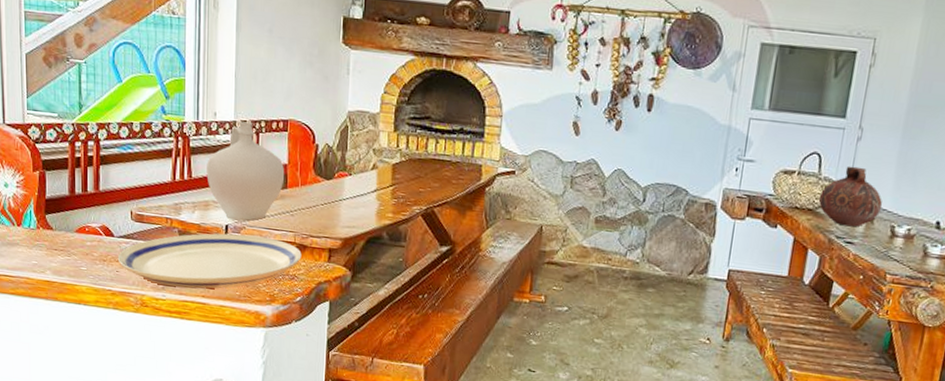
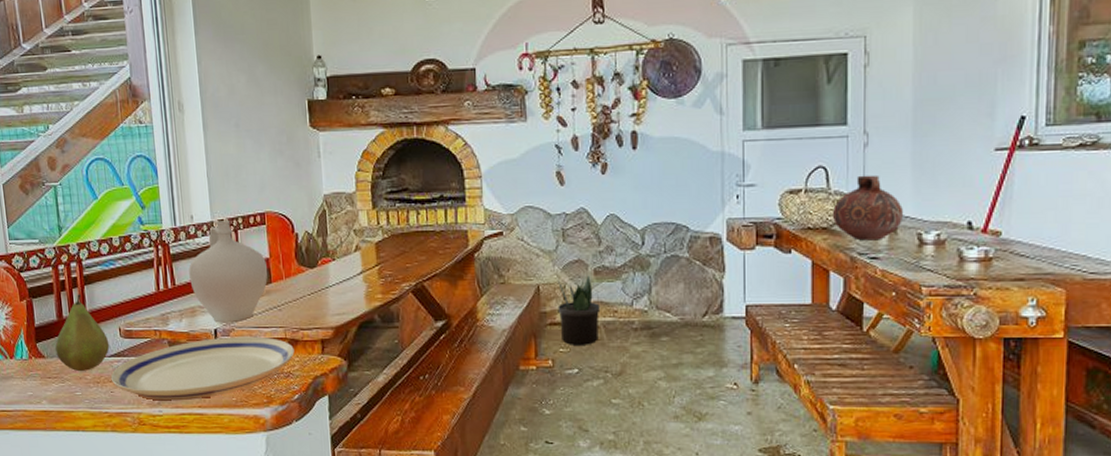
fruit: none [65,173,120,248] -> present [55,294,110,371]
planter: none [556,220,597,287] -> present [557,275,601,345]

